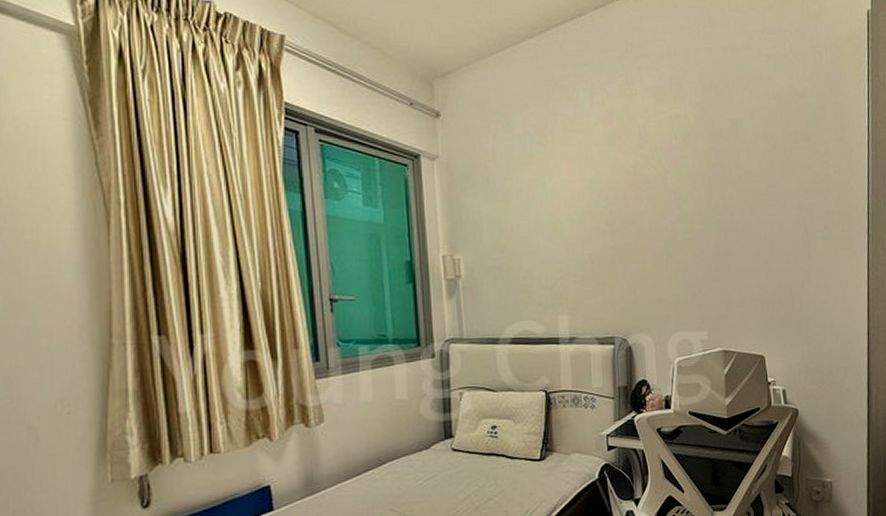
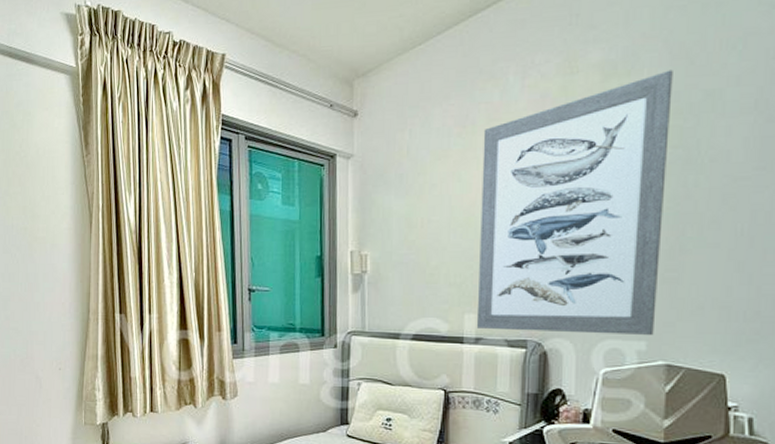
wall art: none [562,100,712,329] -> present [476,69,673,335]

